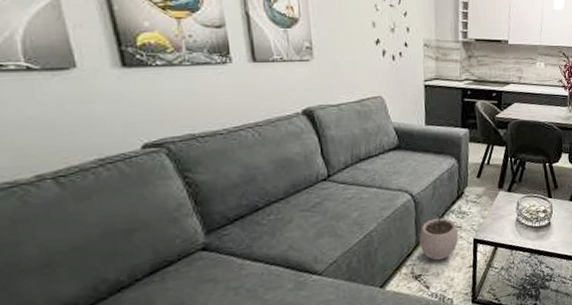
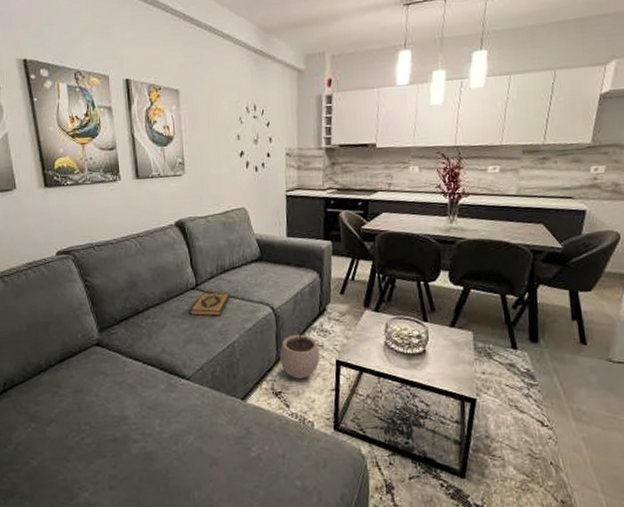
hardback book: none [322,182,368,209] -> present [190,292,231,317]

